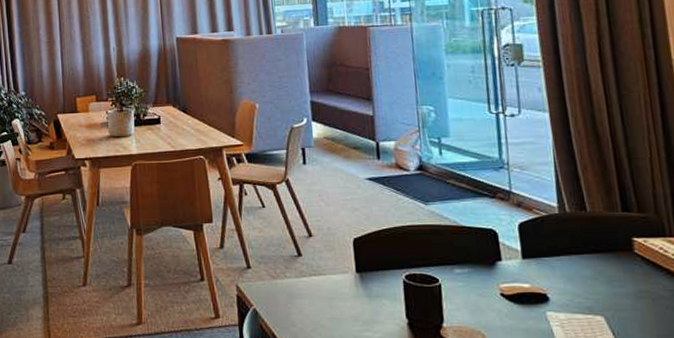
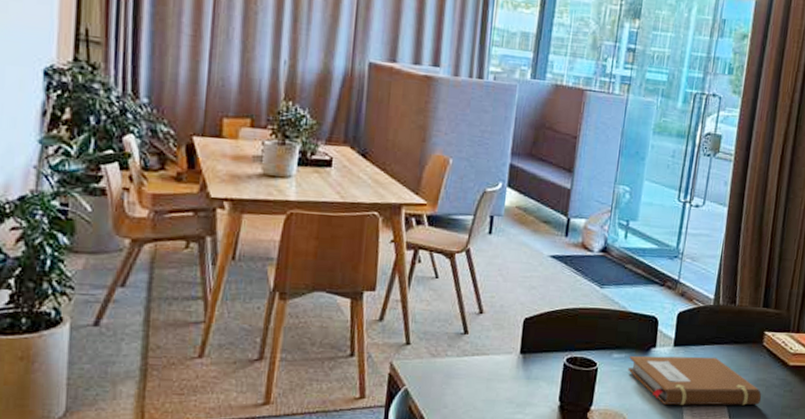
notebook: none [474,268,650,321] -> present [628,355,761,406]

